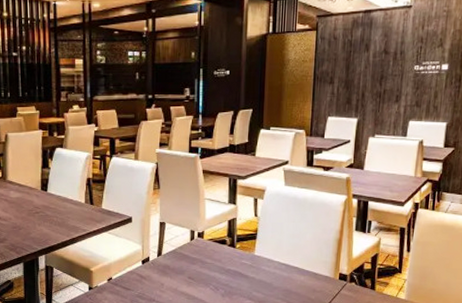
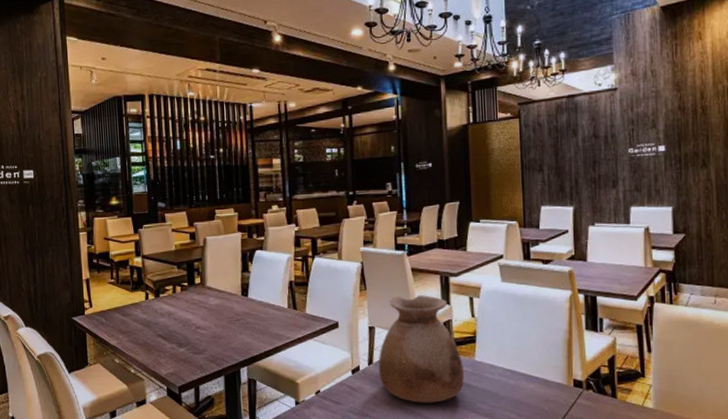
vase: none [166,195,243,291] -> present [378,295,464,403]

